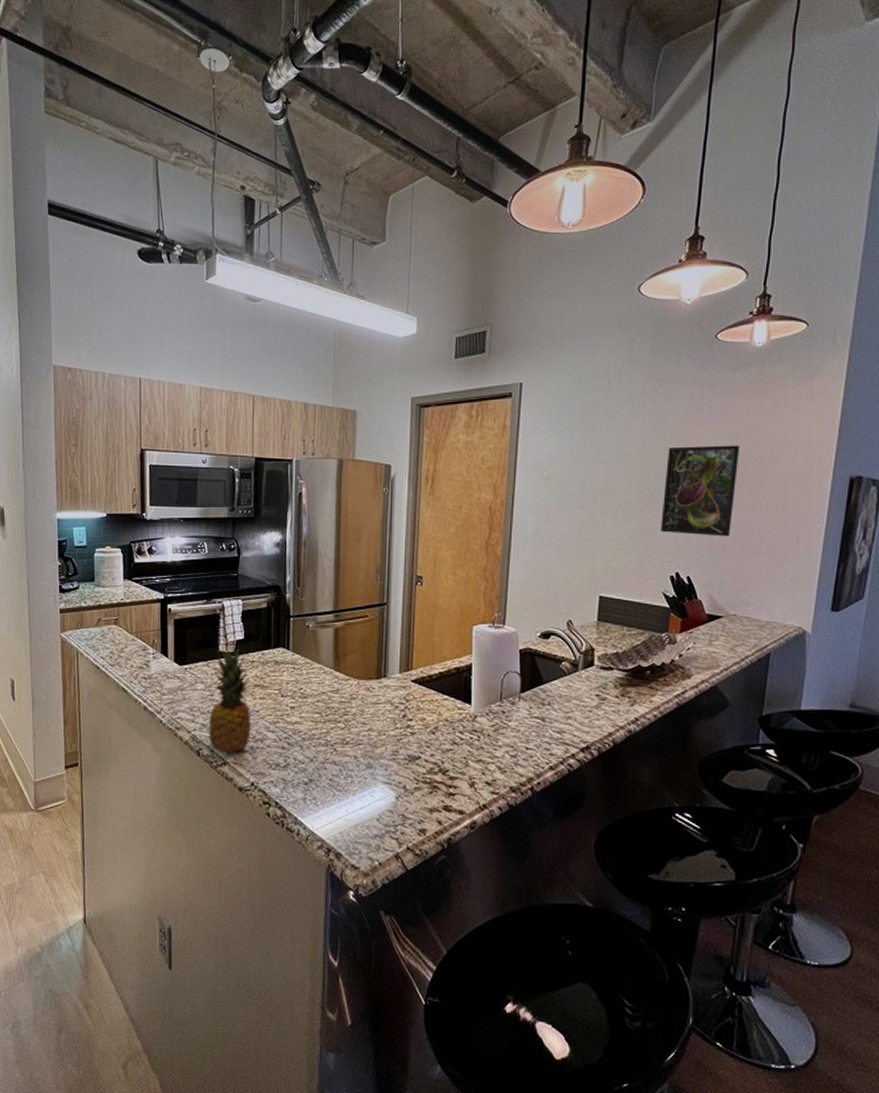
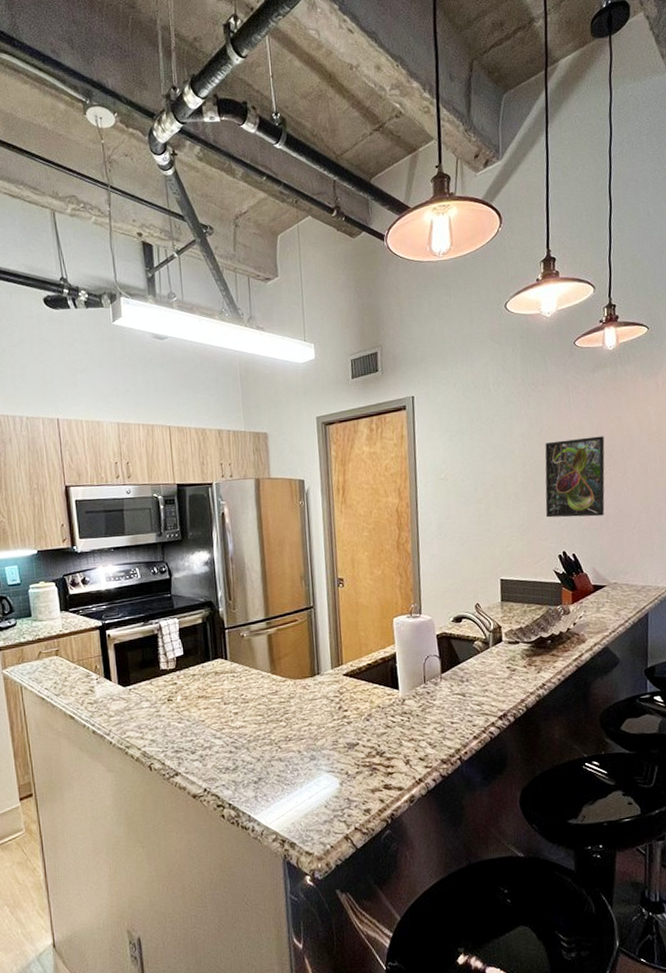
fruit: present [208,647,251,753] -> none [157,663,199,764]

